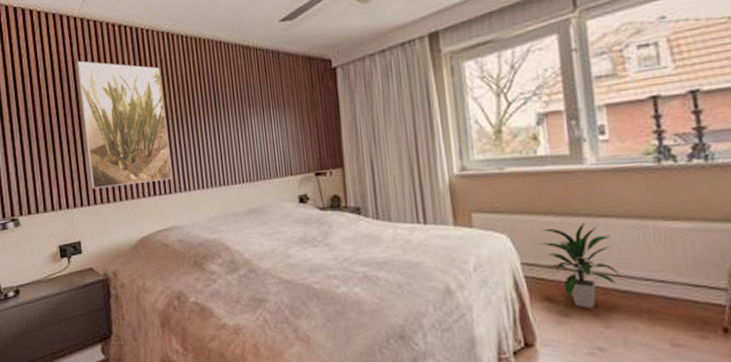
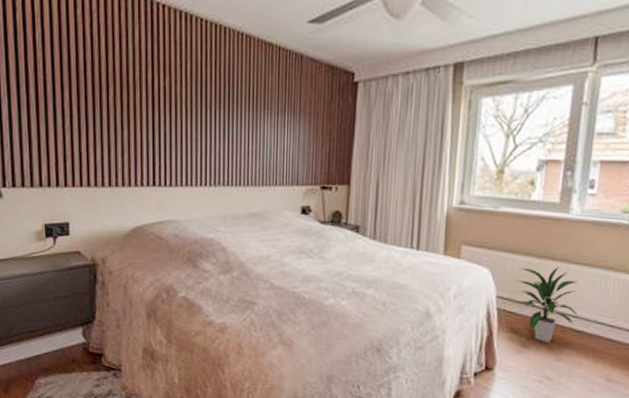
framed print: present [76,60,172,189] -> none [80,26,174,172]

